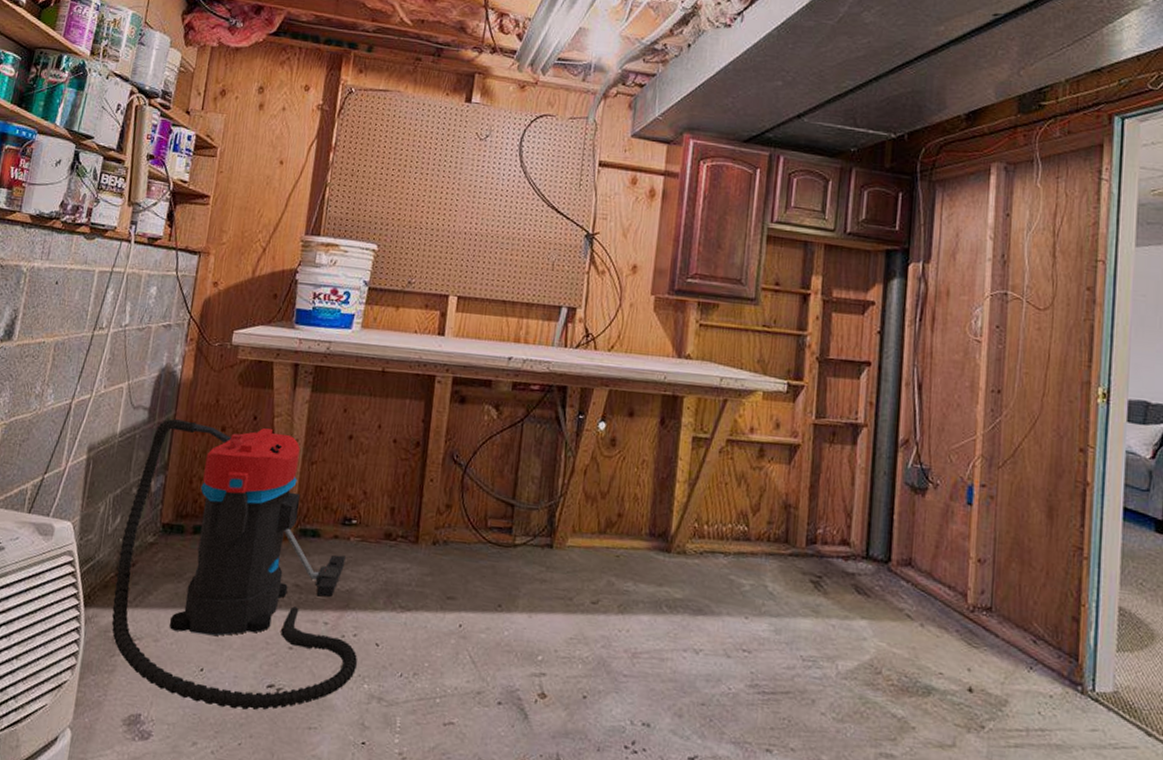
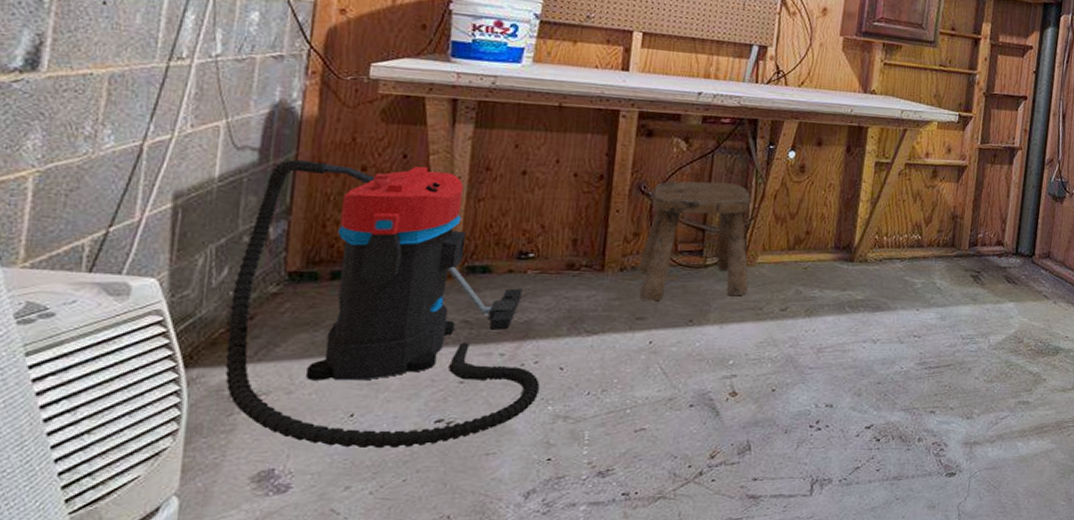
stool: none [449,451,560,583] -> present [638,181,751,302]

